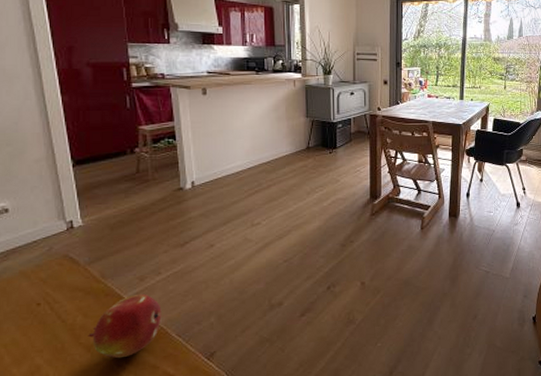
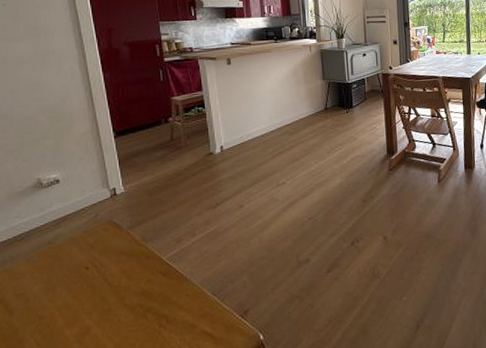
fruit: present [88,293,162,359] -> none [132,254,198,319]

